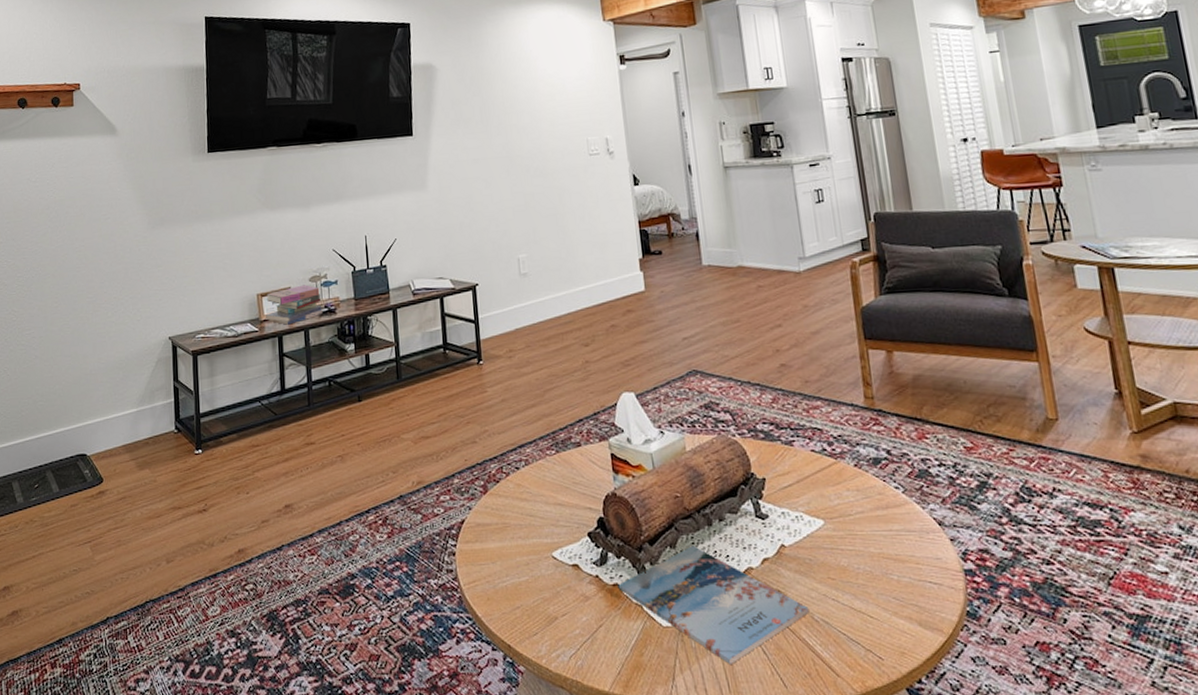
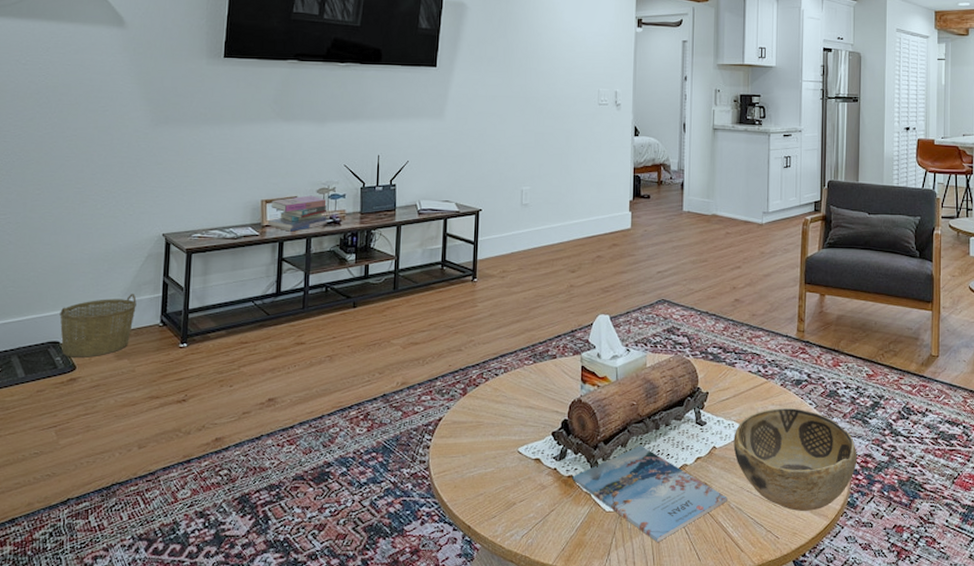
basket: none [84,401,152,470] -> present [60,294,137,358]
decorative bowl: none [804,494,971,624] -> present [733,408,857,511]

